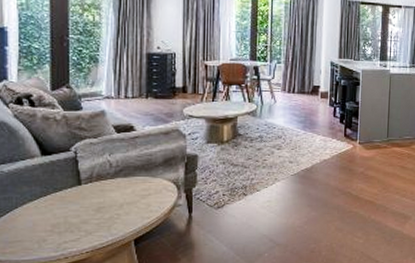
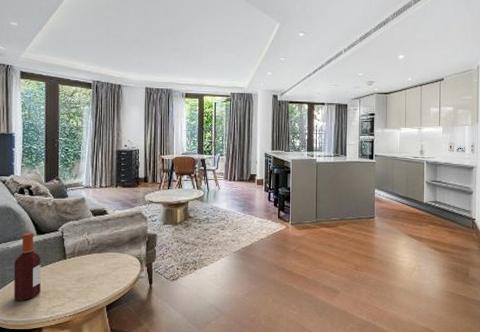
bottle: none [11,152,48,236] -> present [14,232,41,301]

